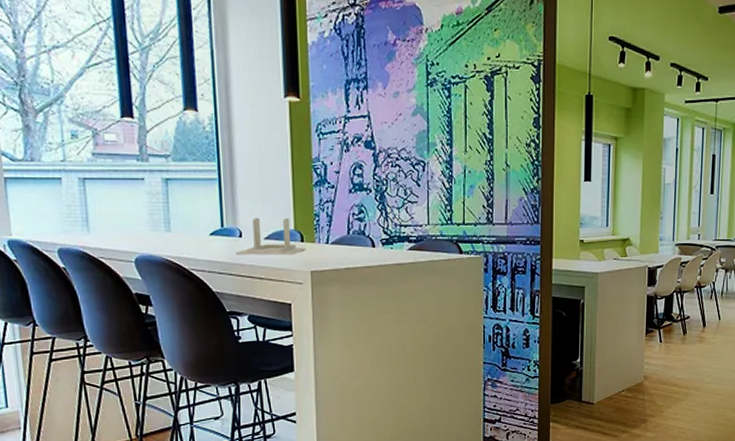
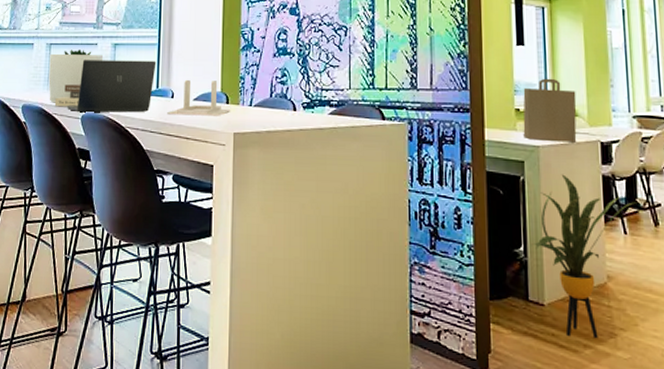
planter: none [85,185,154,246] -> present [48,50,104,103]
books: none [98,223,130,250] -> present [54,83,81,107]
laptop: none [115,197,219,255] -> present [67,60,156,113]
shopping bag: none [585,211,632,269] -> present [523,78,577,143]
house plant: none [587,296,672,426] -> present [532,174,638,339]

